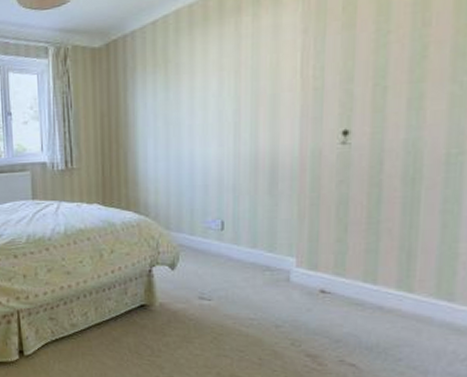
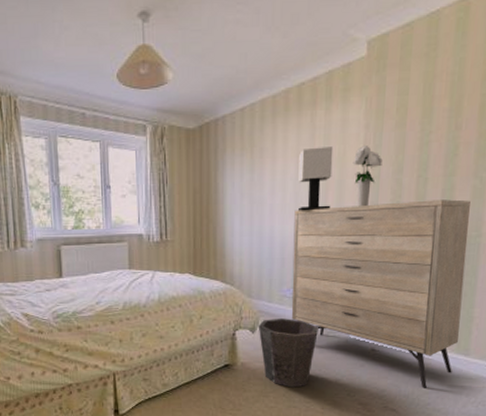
waste bin: none [178,254,252,334] -> present [258,318,318,388]
dresser: none [218,110,448,340] -> present [291,199,470,388]
table lamp: none [222,57,264,132] -> present [297,147,334,211]
bouquet: none [288,51,327,124] -> present [353,144,383,207]

